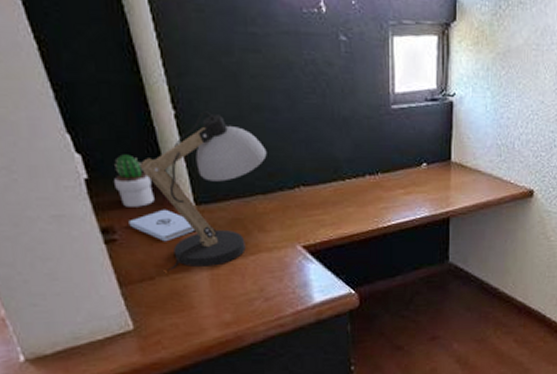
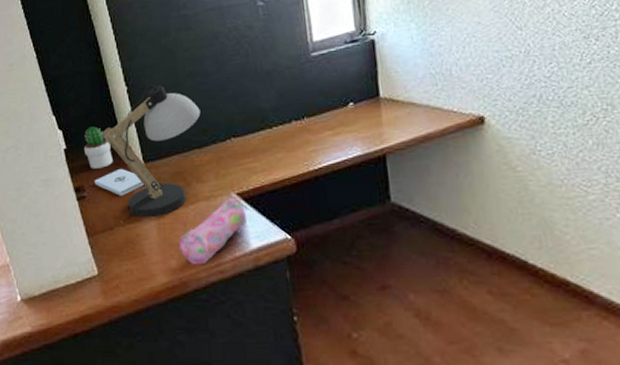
pencil case: none [235,251,311,319] -> present [179,198,247,265]

